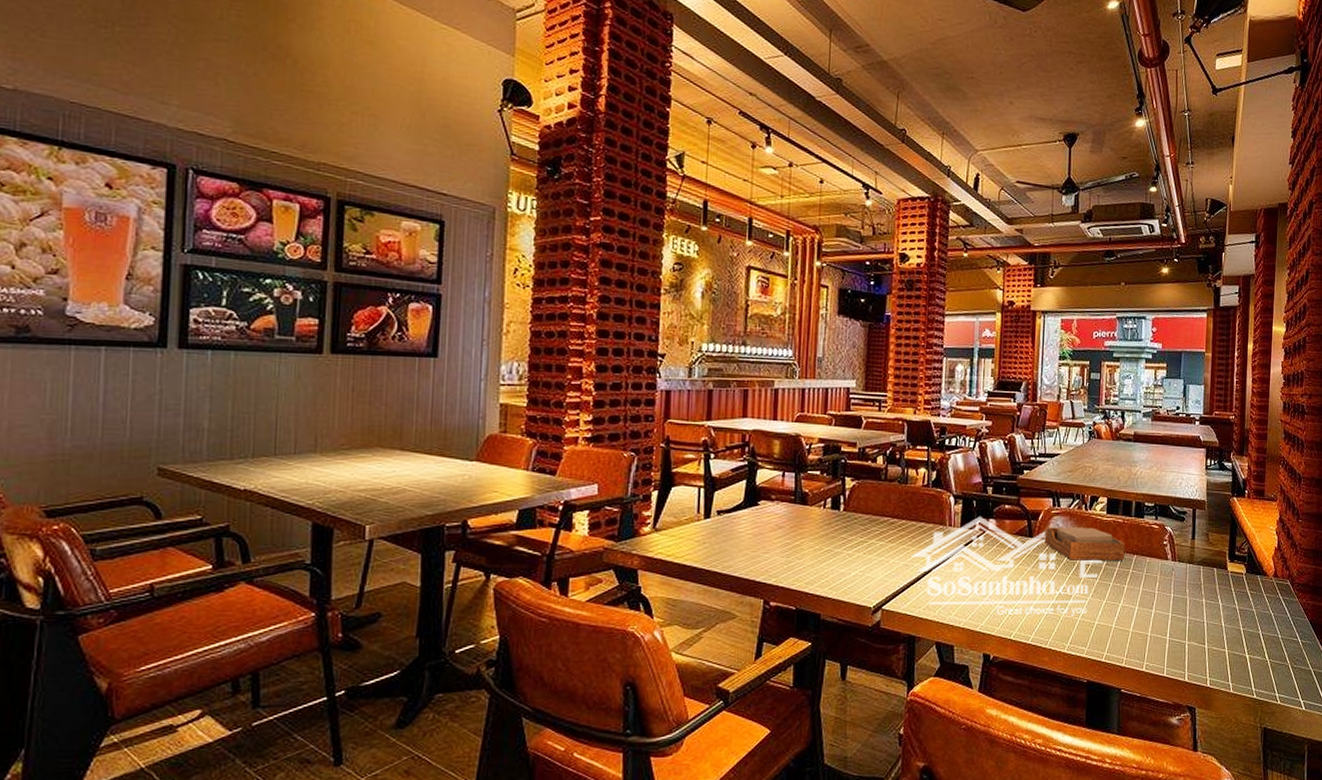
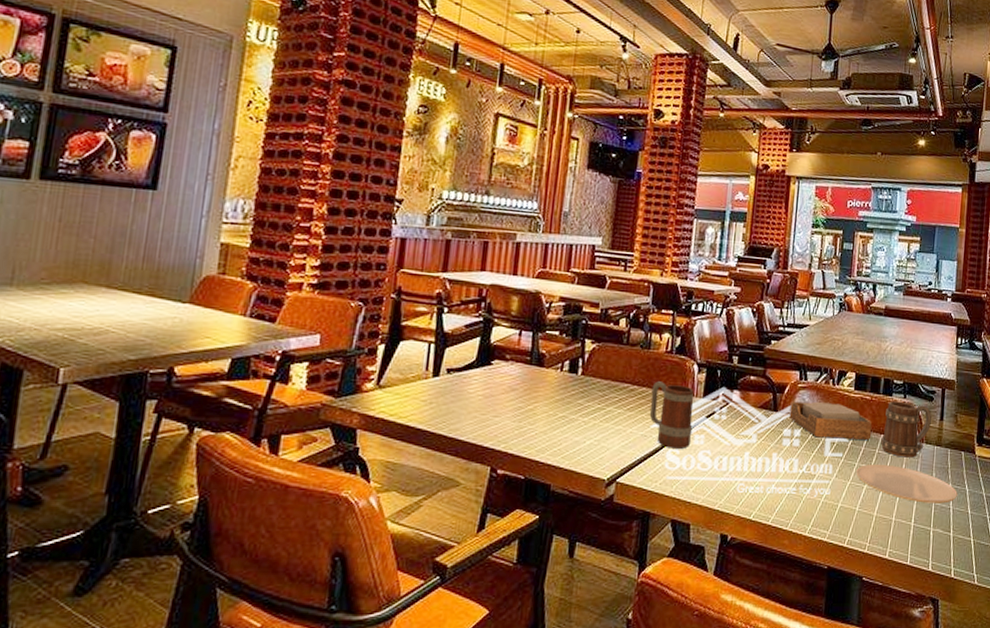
beer mug: none [910,514,952,576] -> present [649,381,695,449]
plate: none [1111,583,1211,618] -> present [856,463,957,504]
beer mug: none [1134,523,1183,576] -> present [881,401,932,458]

